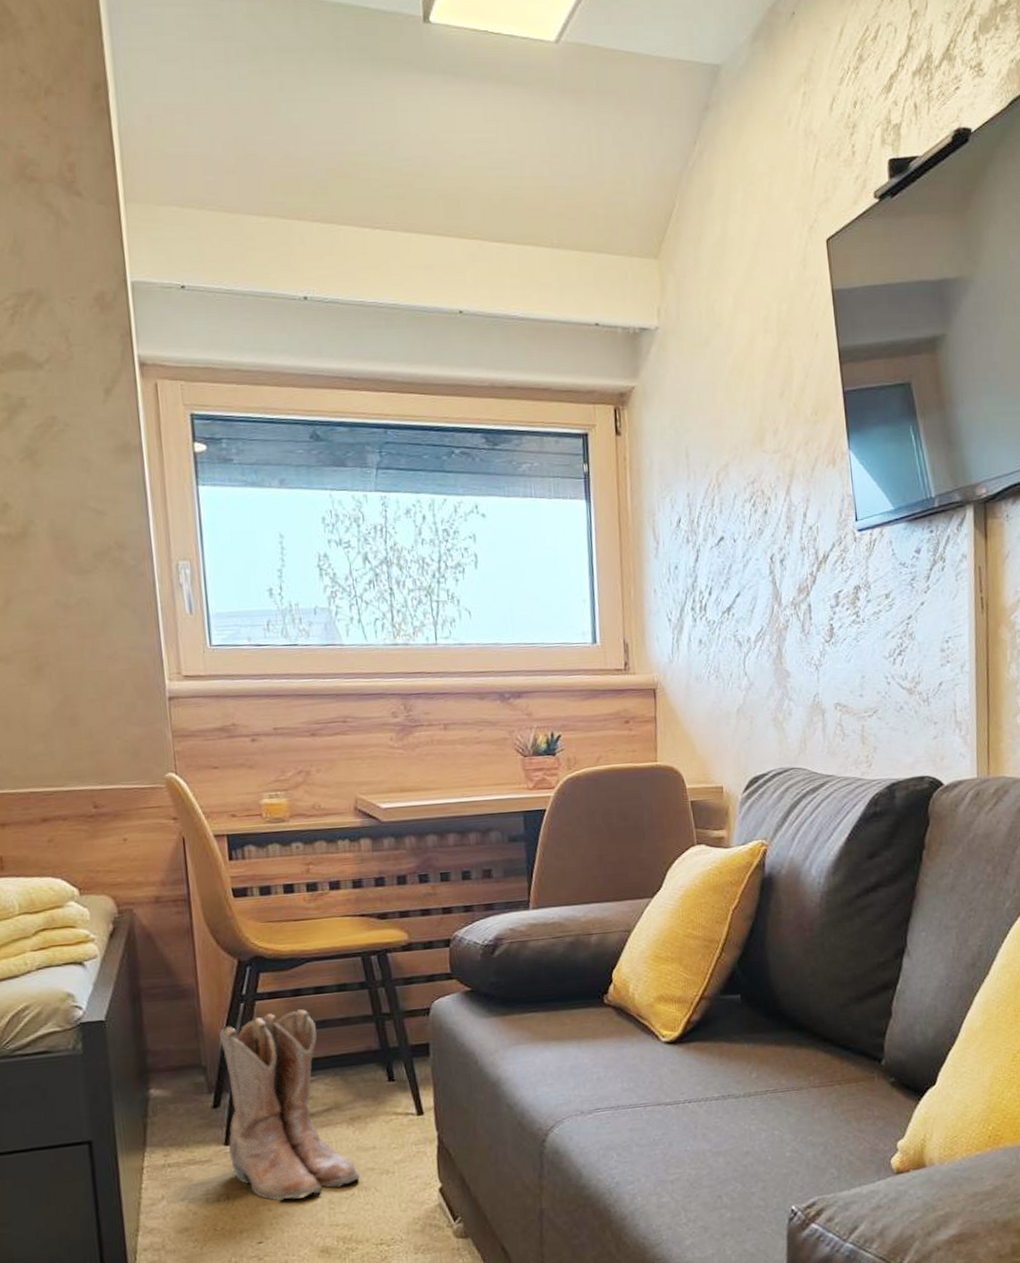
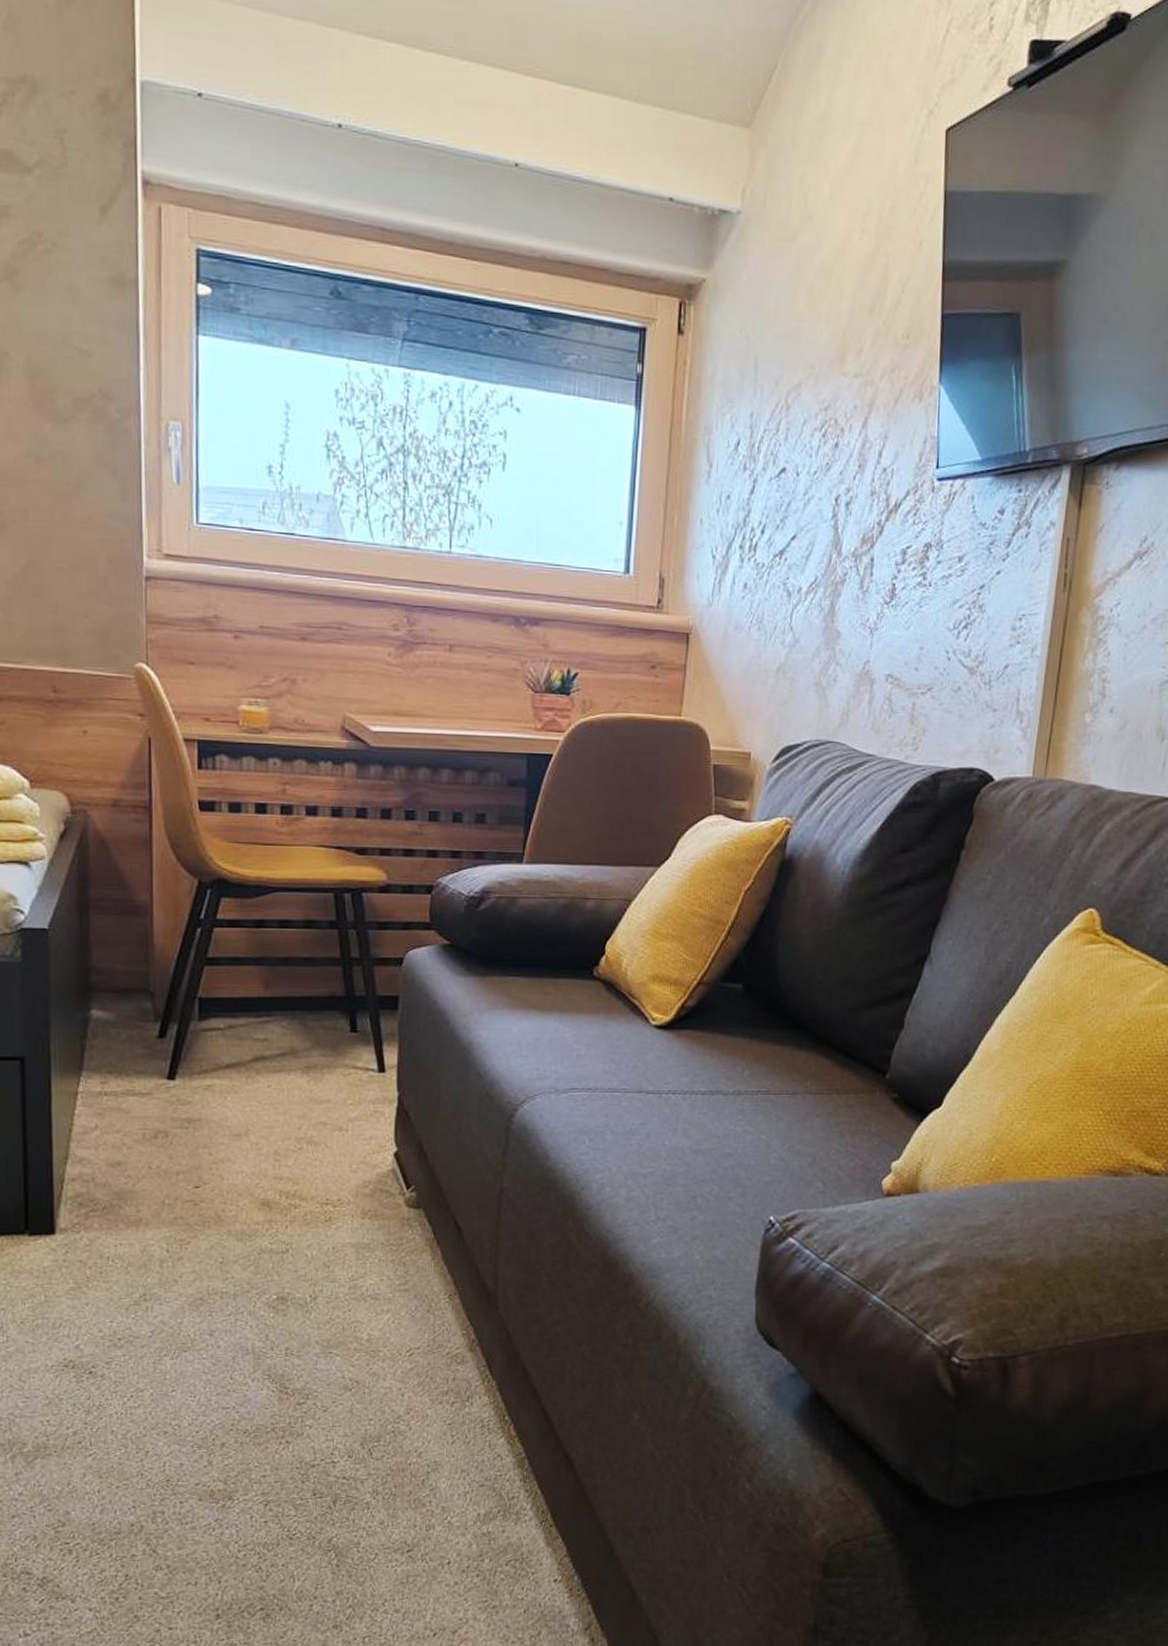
boots: present [219,1009,360,1201] -> none [171,943,310,1145]

